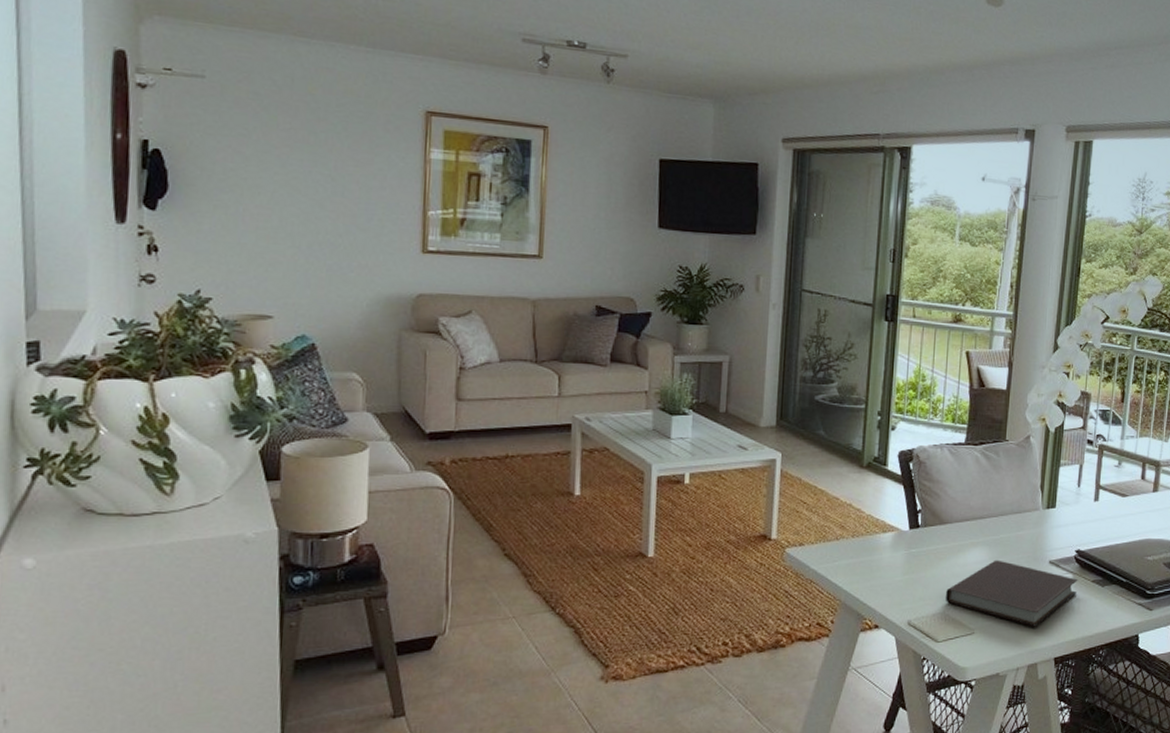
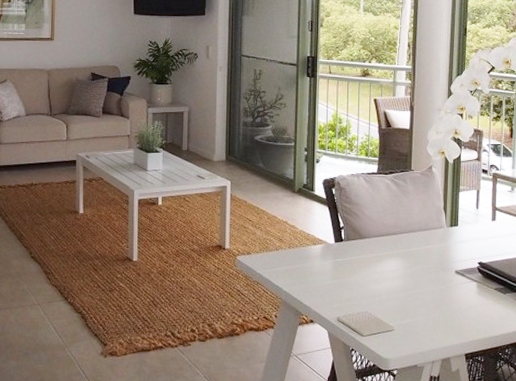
notebook: present [946,560,1078,627] -> none [368,269,482,327]

